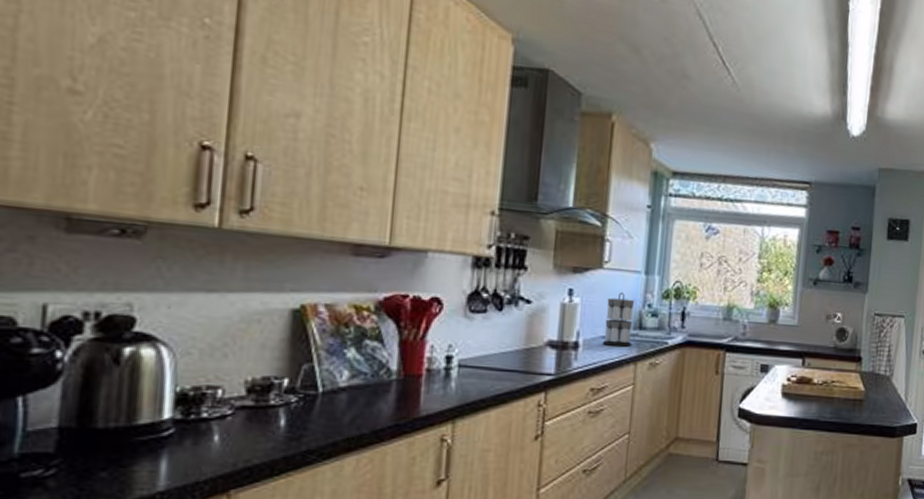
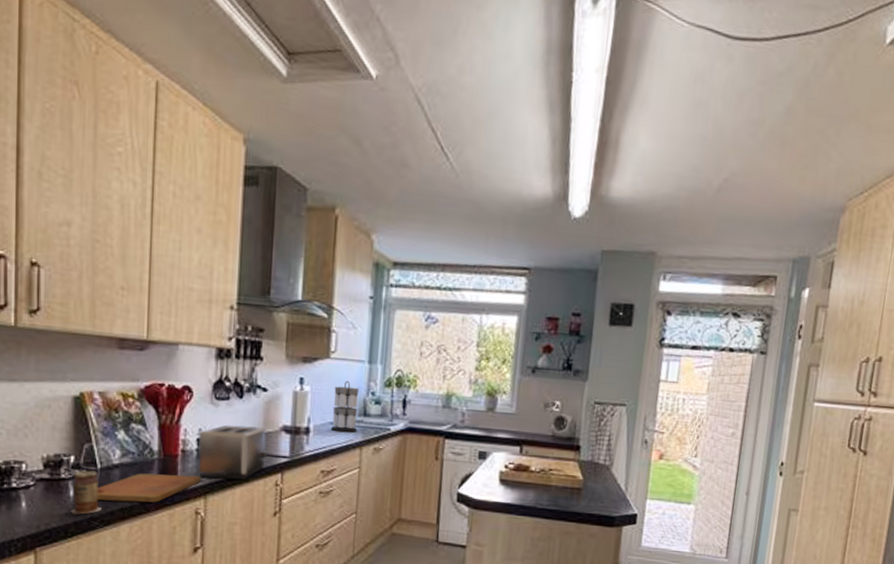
canister: none [279,395,321,448] -> present [70,470,102,515]
cutting board: none [315,396,449,431] -> present [97,473,201,503]
toaster: none [445,340,529,402] -> present [197,425,267,481]

